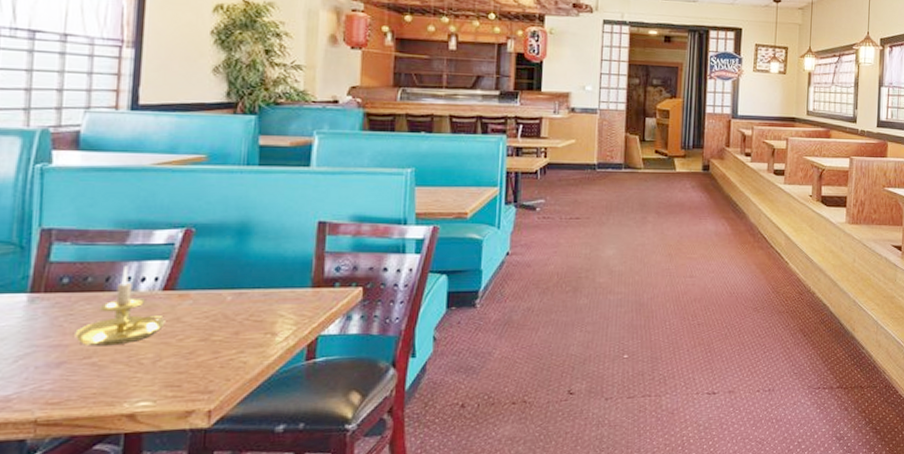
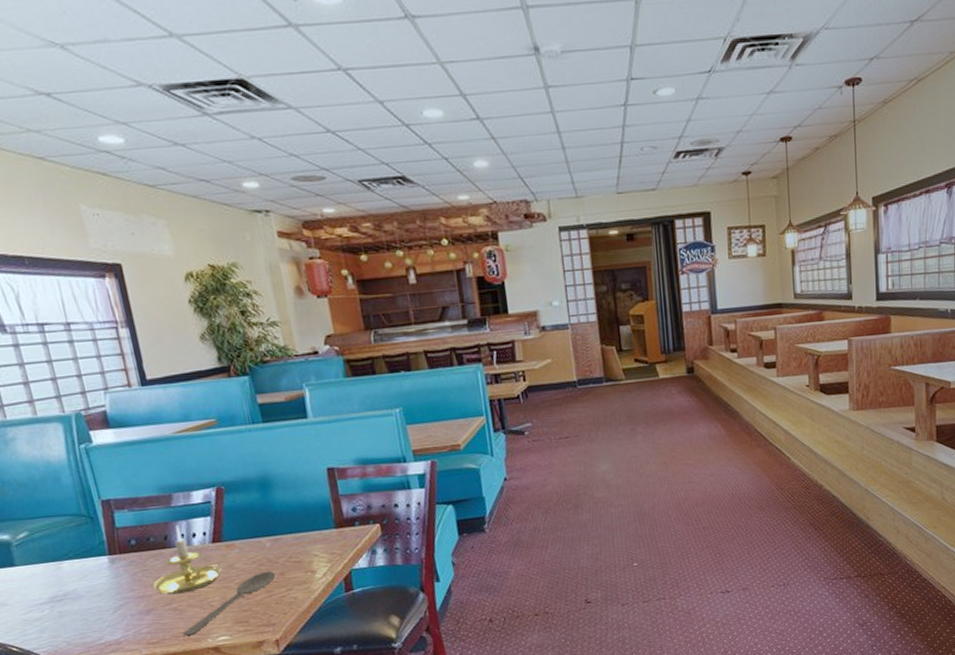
wooden spoon: none [94,329,229,398] -> present [183,571,276,636]

